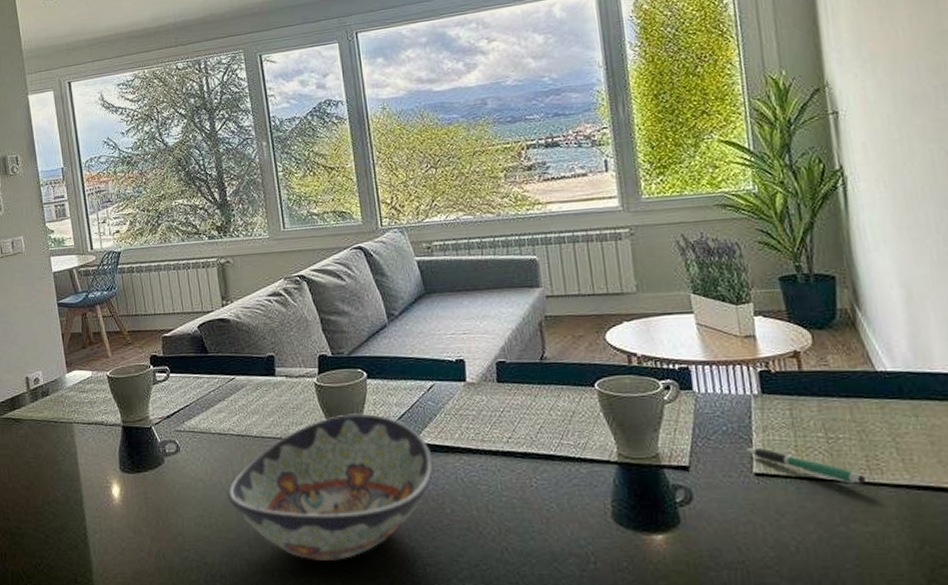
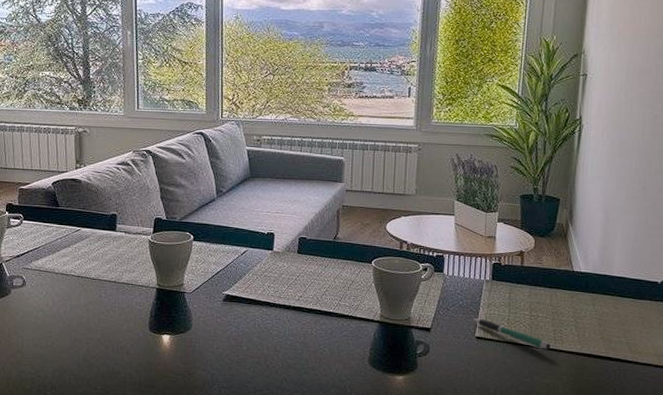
decorative bowl: present [227,413,434,562] -> none [64,267,239,381]

